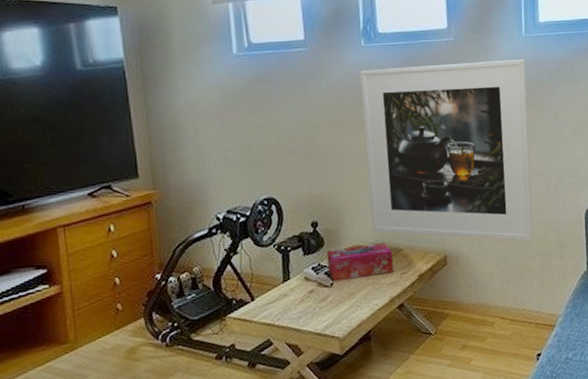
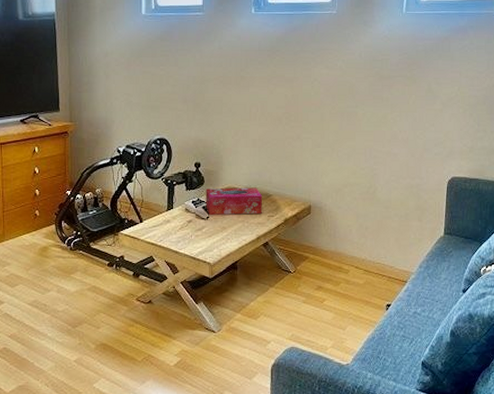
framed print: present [360,59,534,241] -> none [246,34,403,202]

